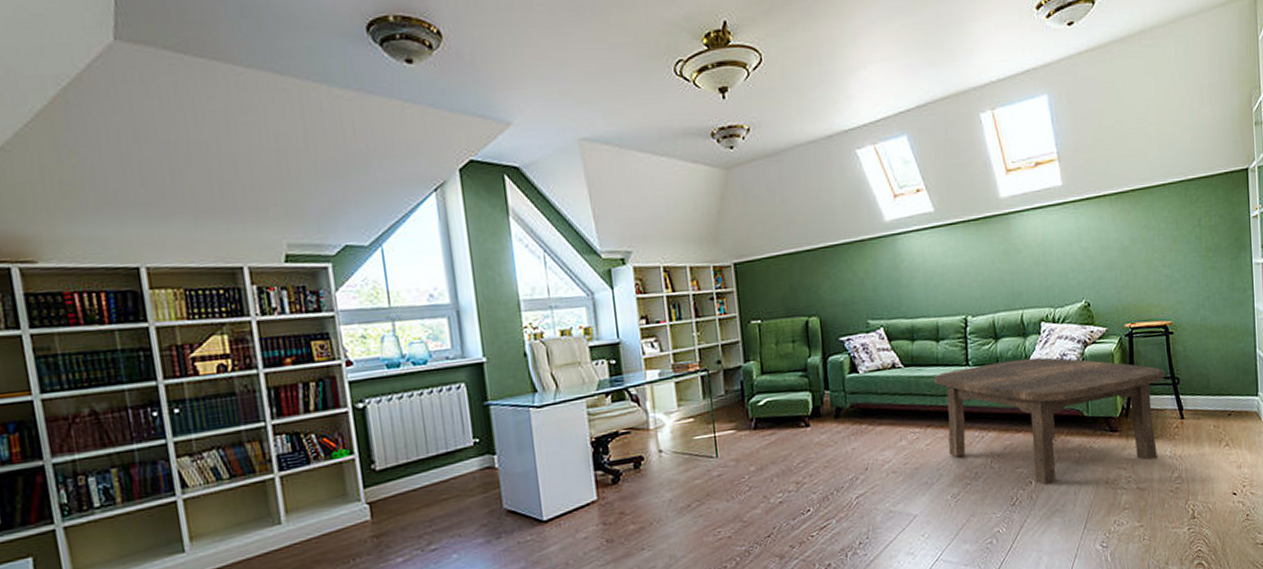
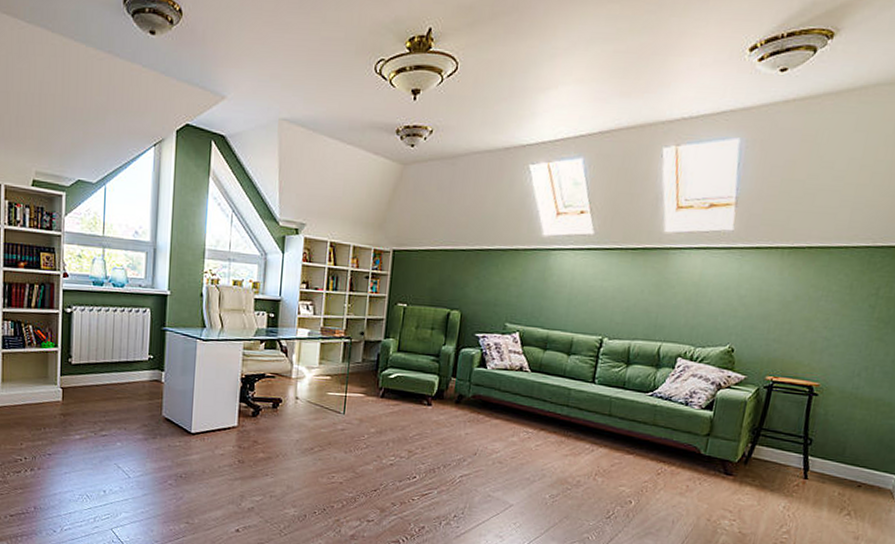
coffee table: present [933,357,1166,486] -> none [556,384,799,510]

